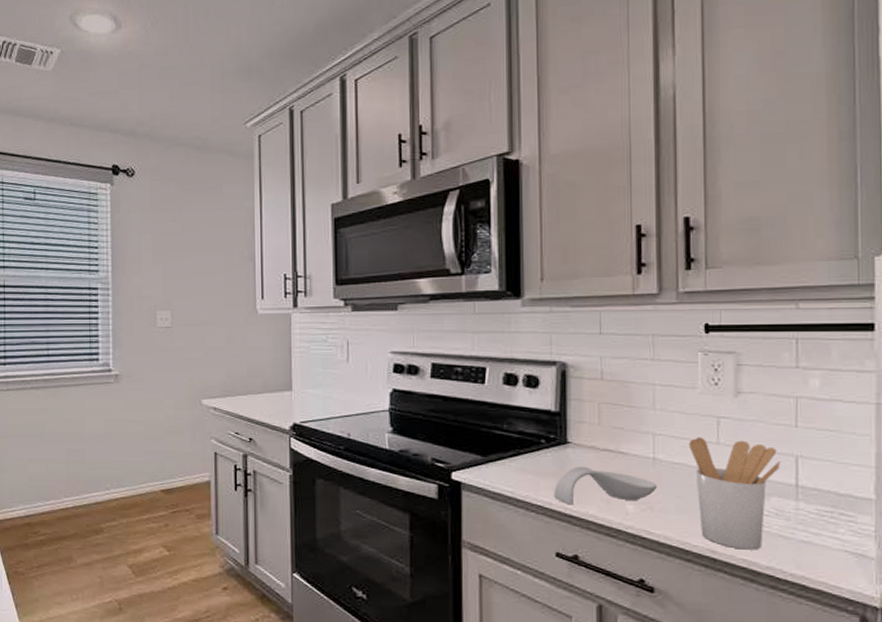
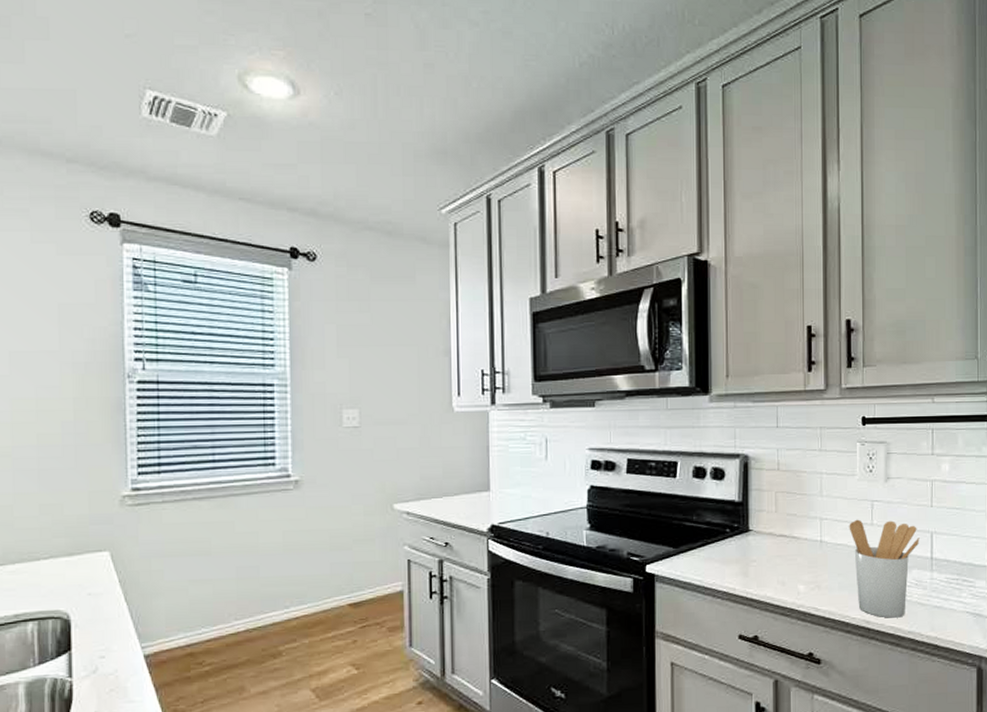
spoon rest: present [554,466,658,505] -> none [737,552,824,590]

